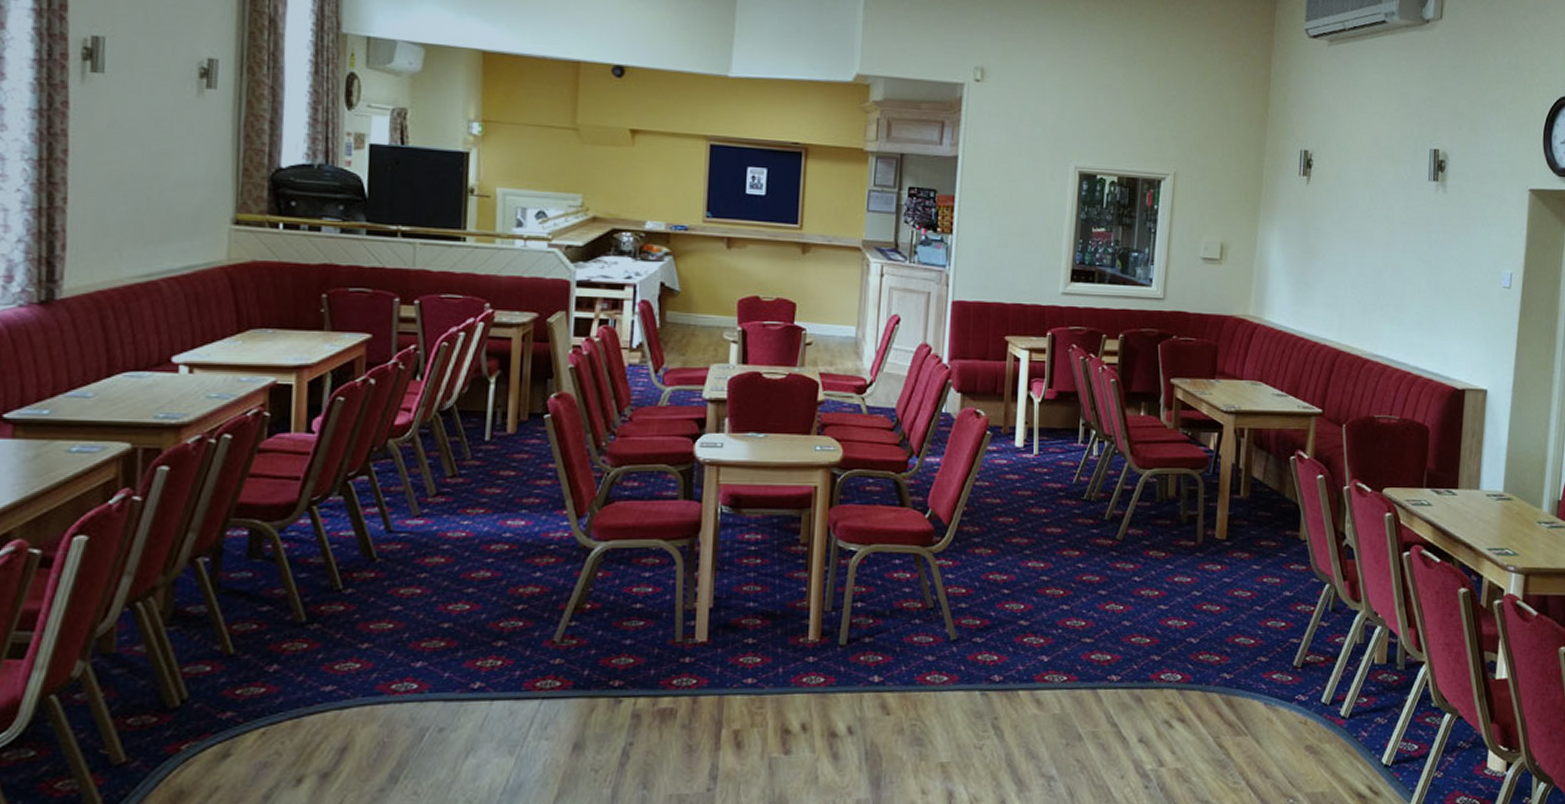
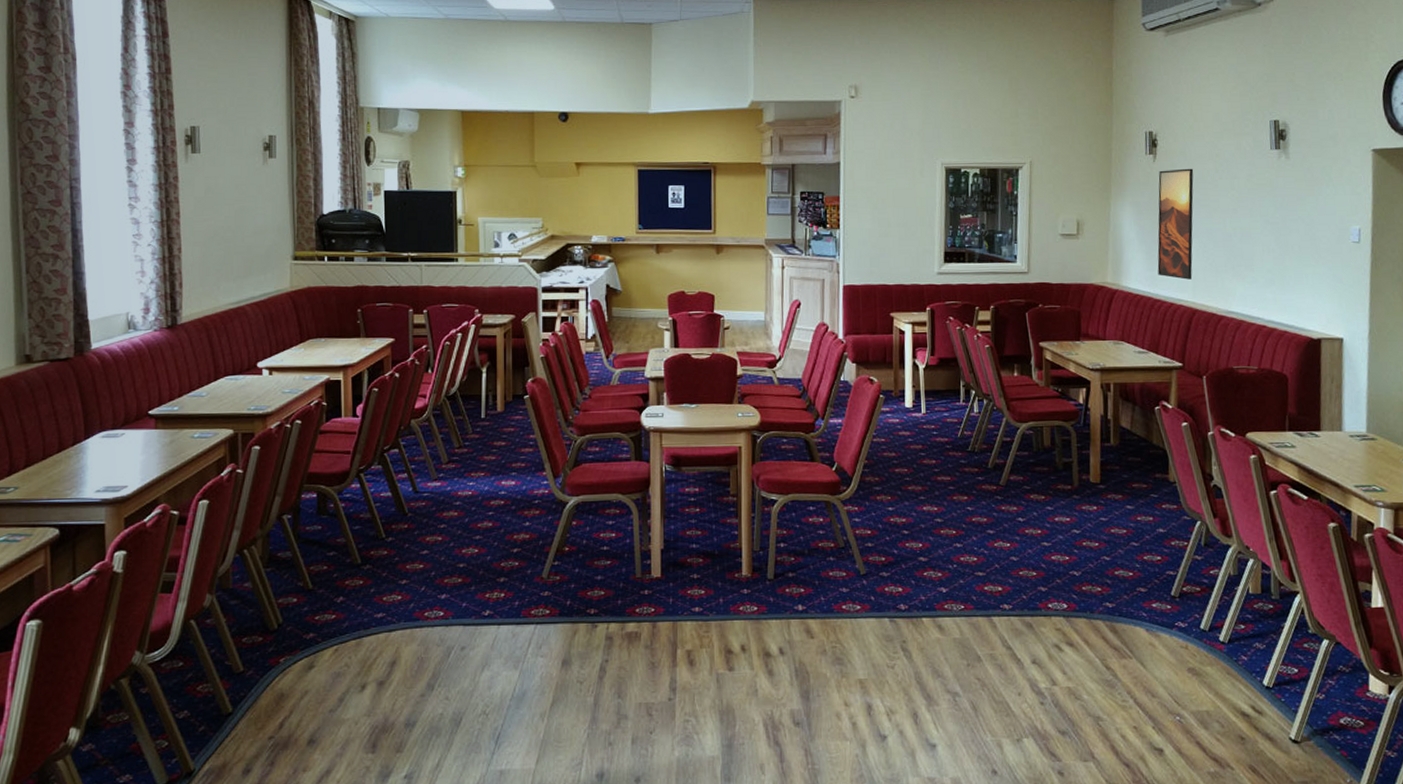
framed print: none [1303,194,1348,317] -> present [1157,168,1194,280]

